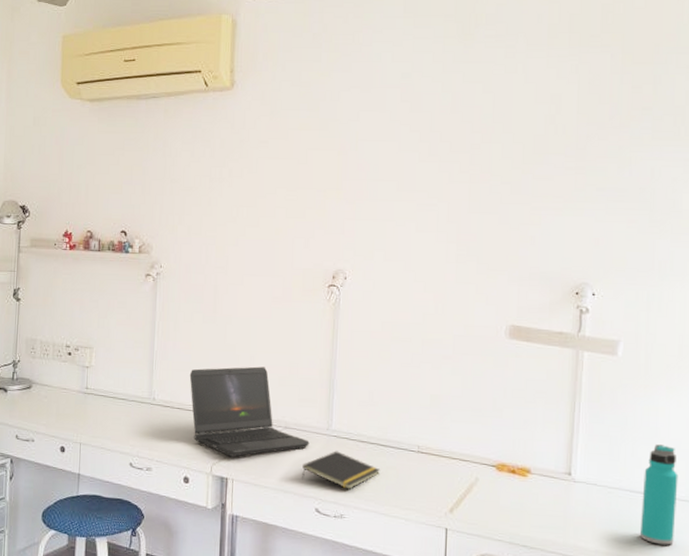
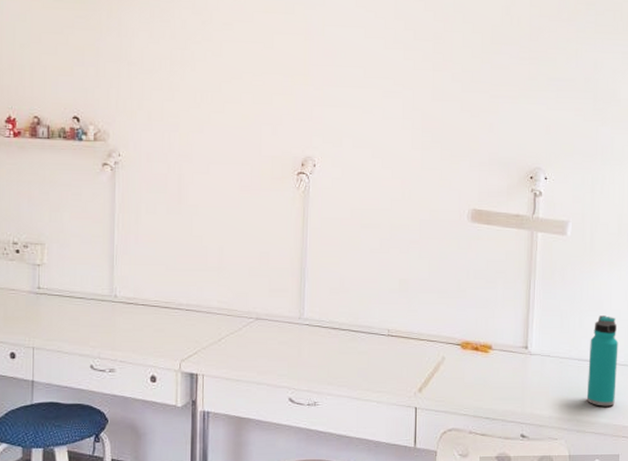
laptop computer: present [189,366,310,457] -> none [154,258,282,352]
notepad: present [301,451,381,490] -> none [273,339,353,377]

